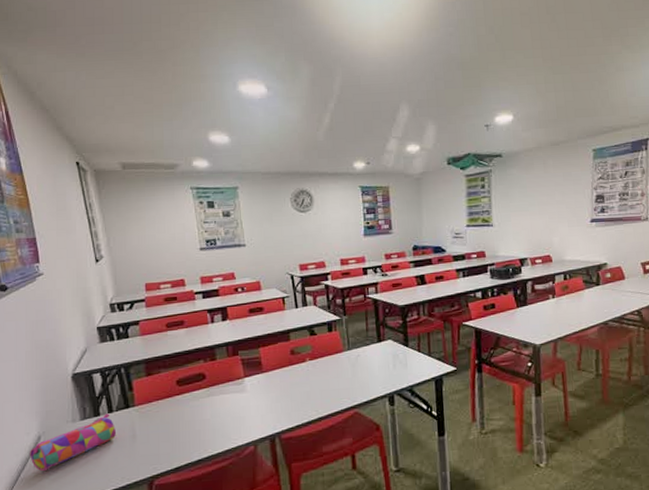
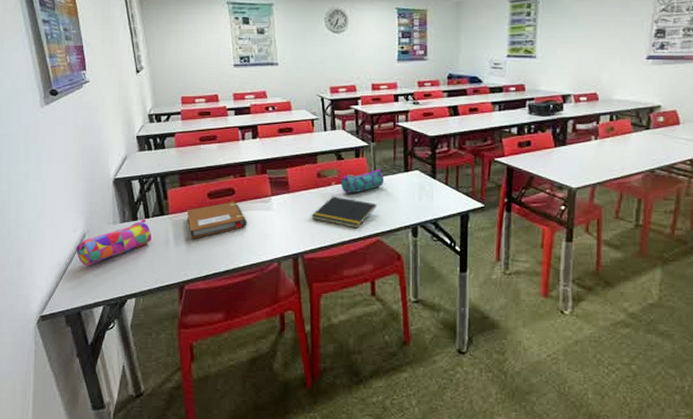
notebook: none [154,386,220,430] -> present [186,201,247,239]
notepad: none [286,372,353,403] -> present [311,196,377,229]
pencil case: none [314,341,358,369] -> present [340,169,383,194]

